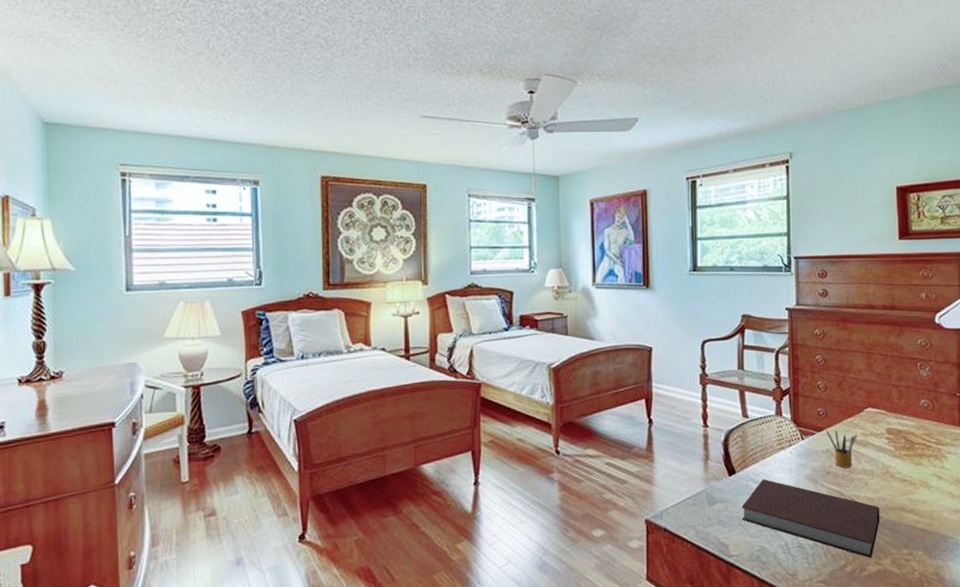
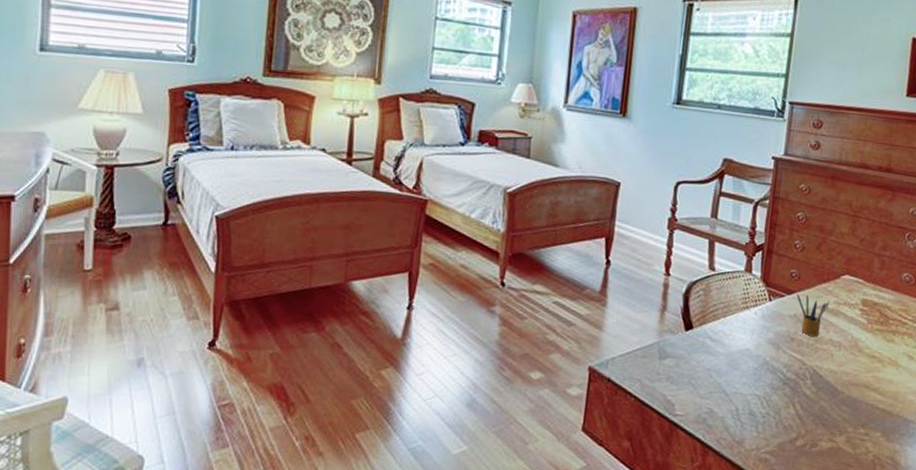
notebook: present [741,479,880,558] -> none [693,338,842,434]

